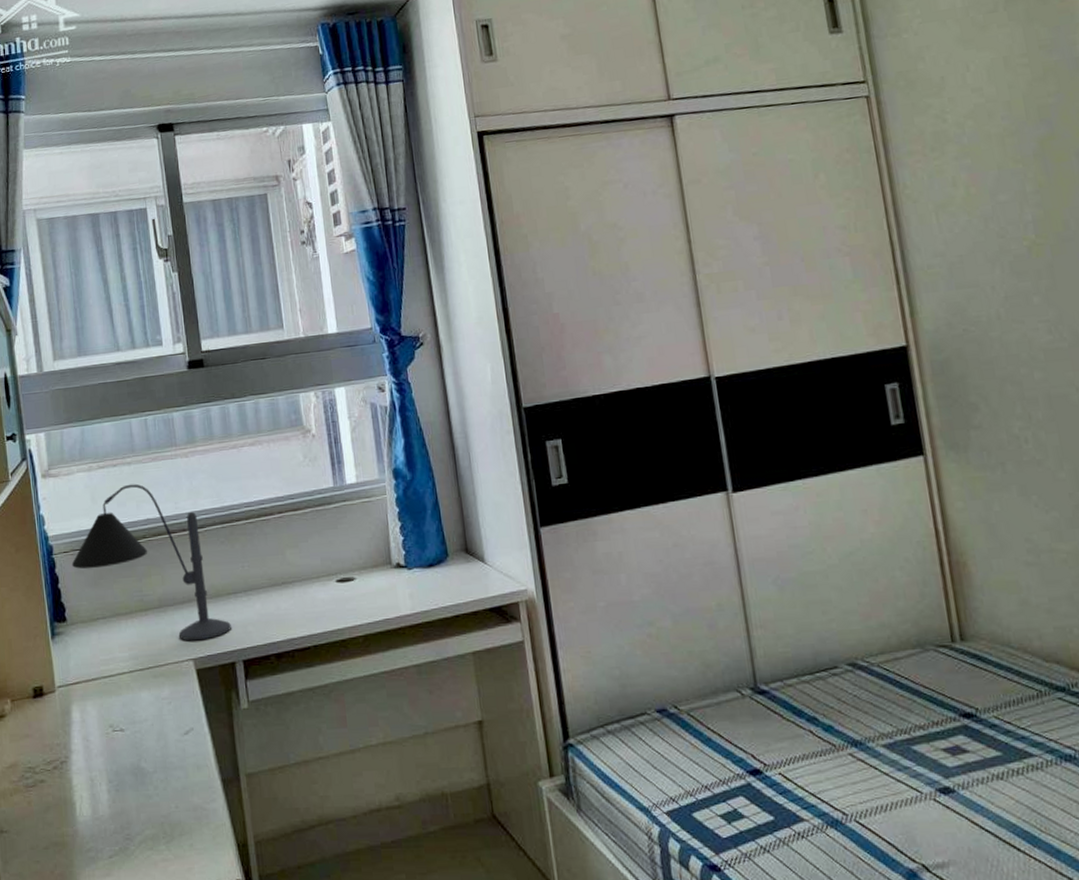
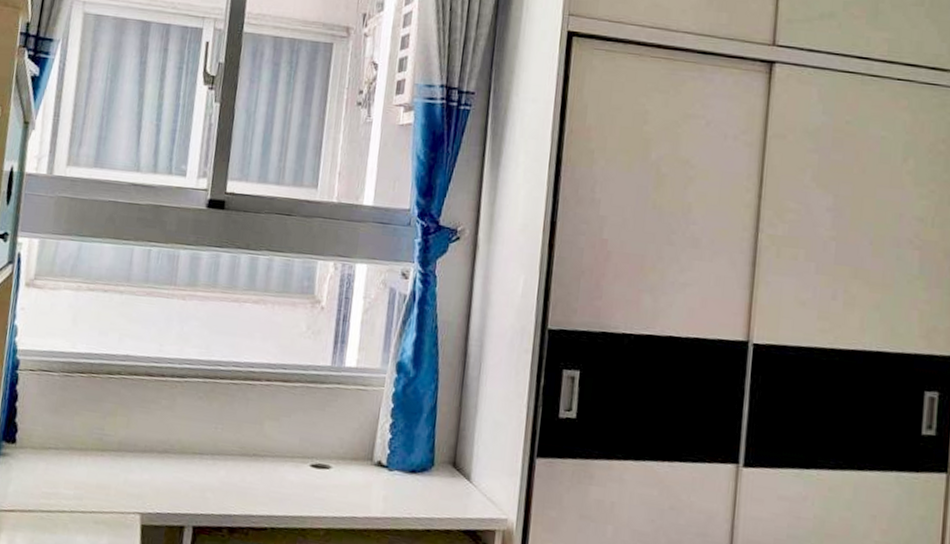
desk lamp: present [71,483,231,641] -> none [35,314,190,496]

